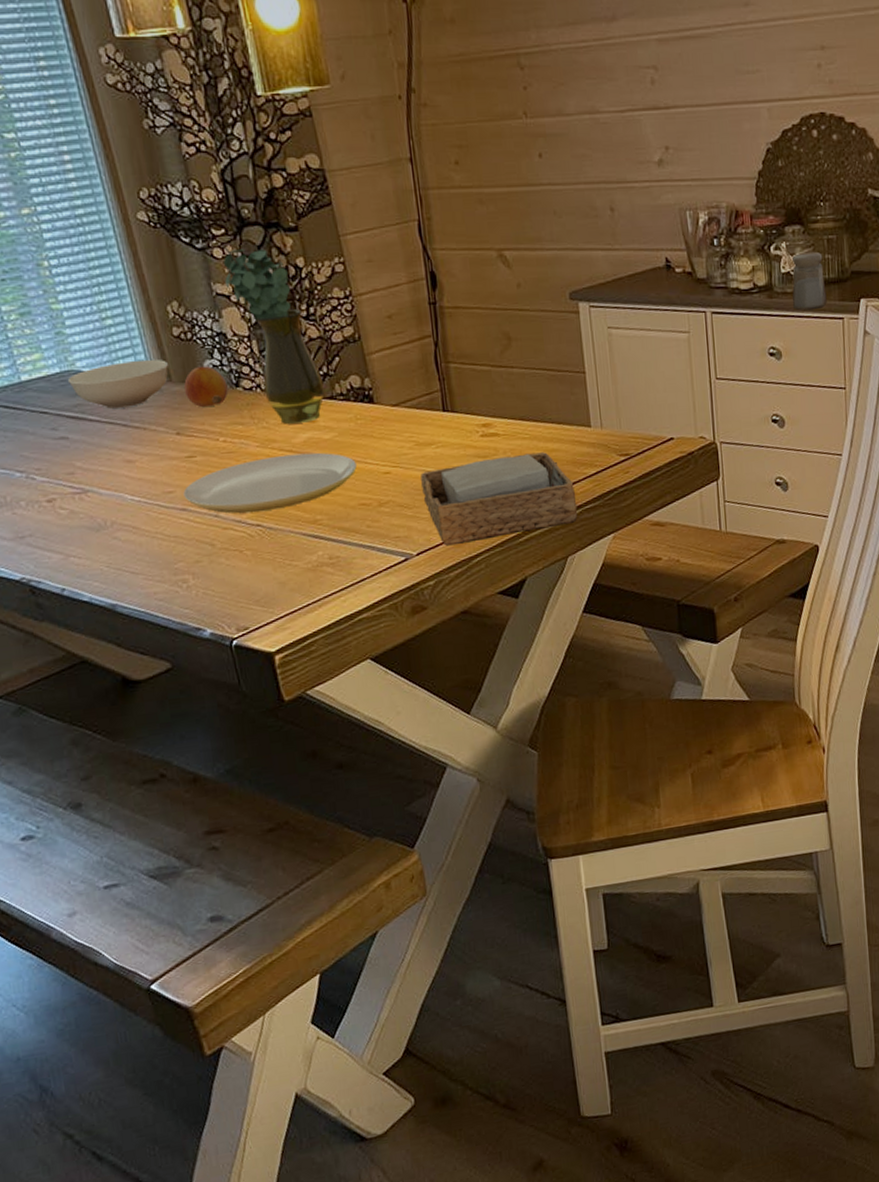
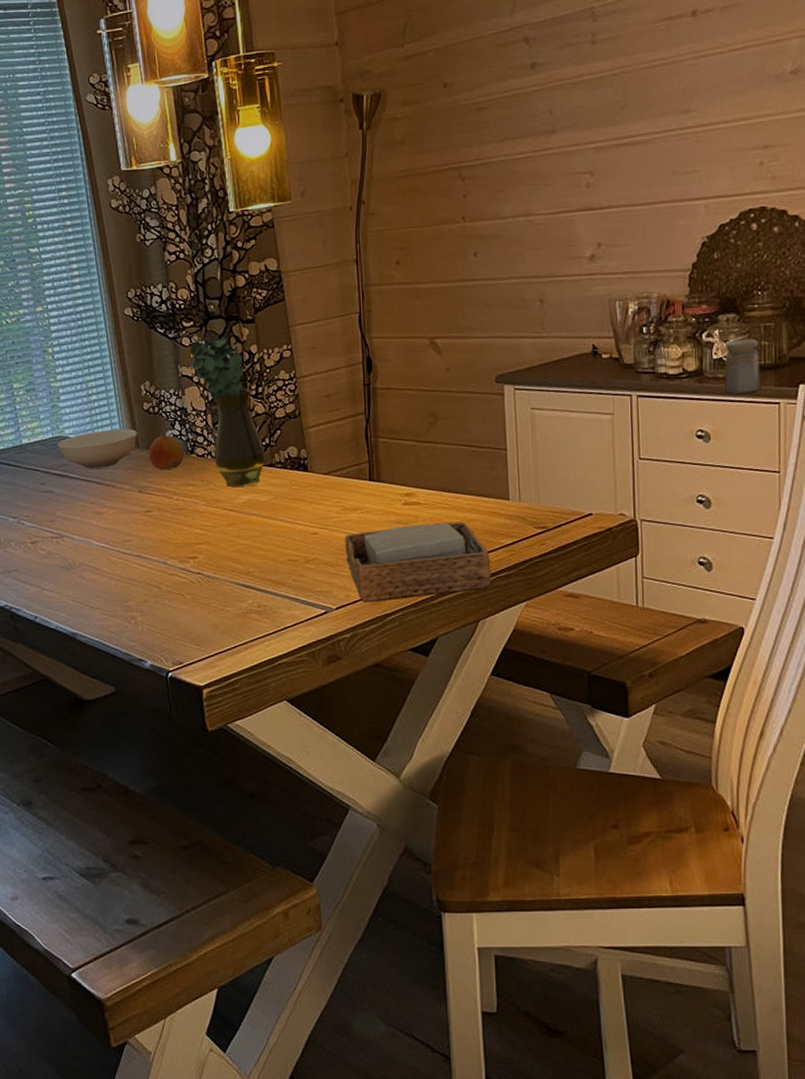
plate: present [183,452,357,514] -> none [139,512,288,562]

